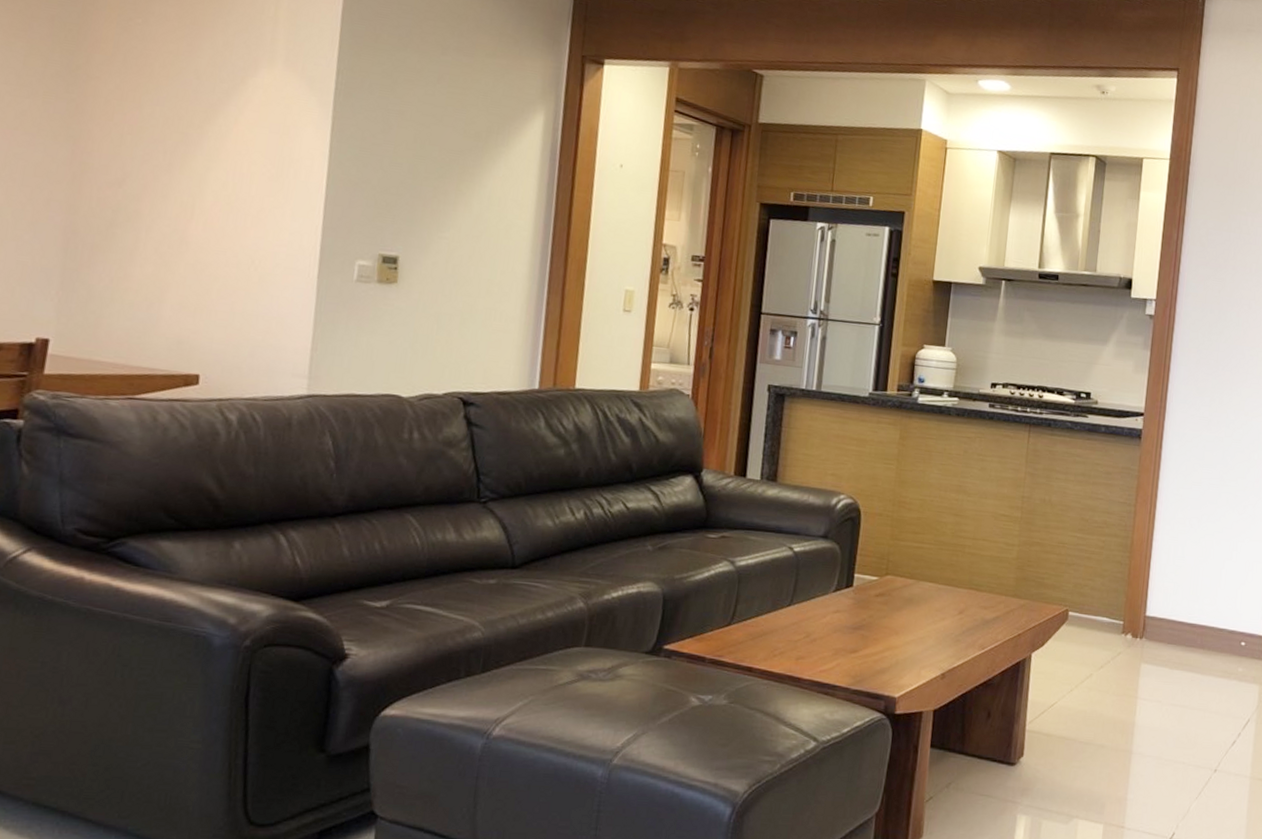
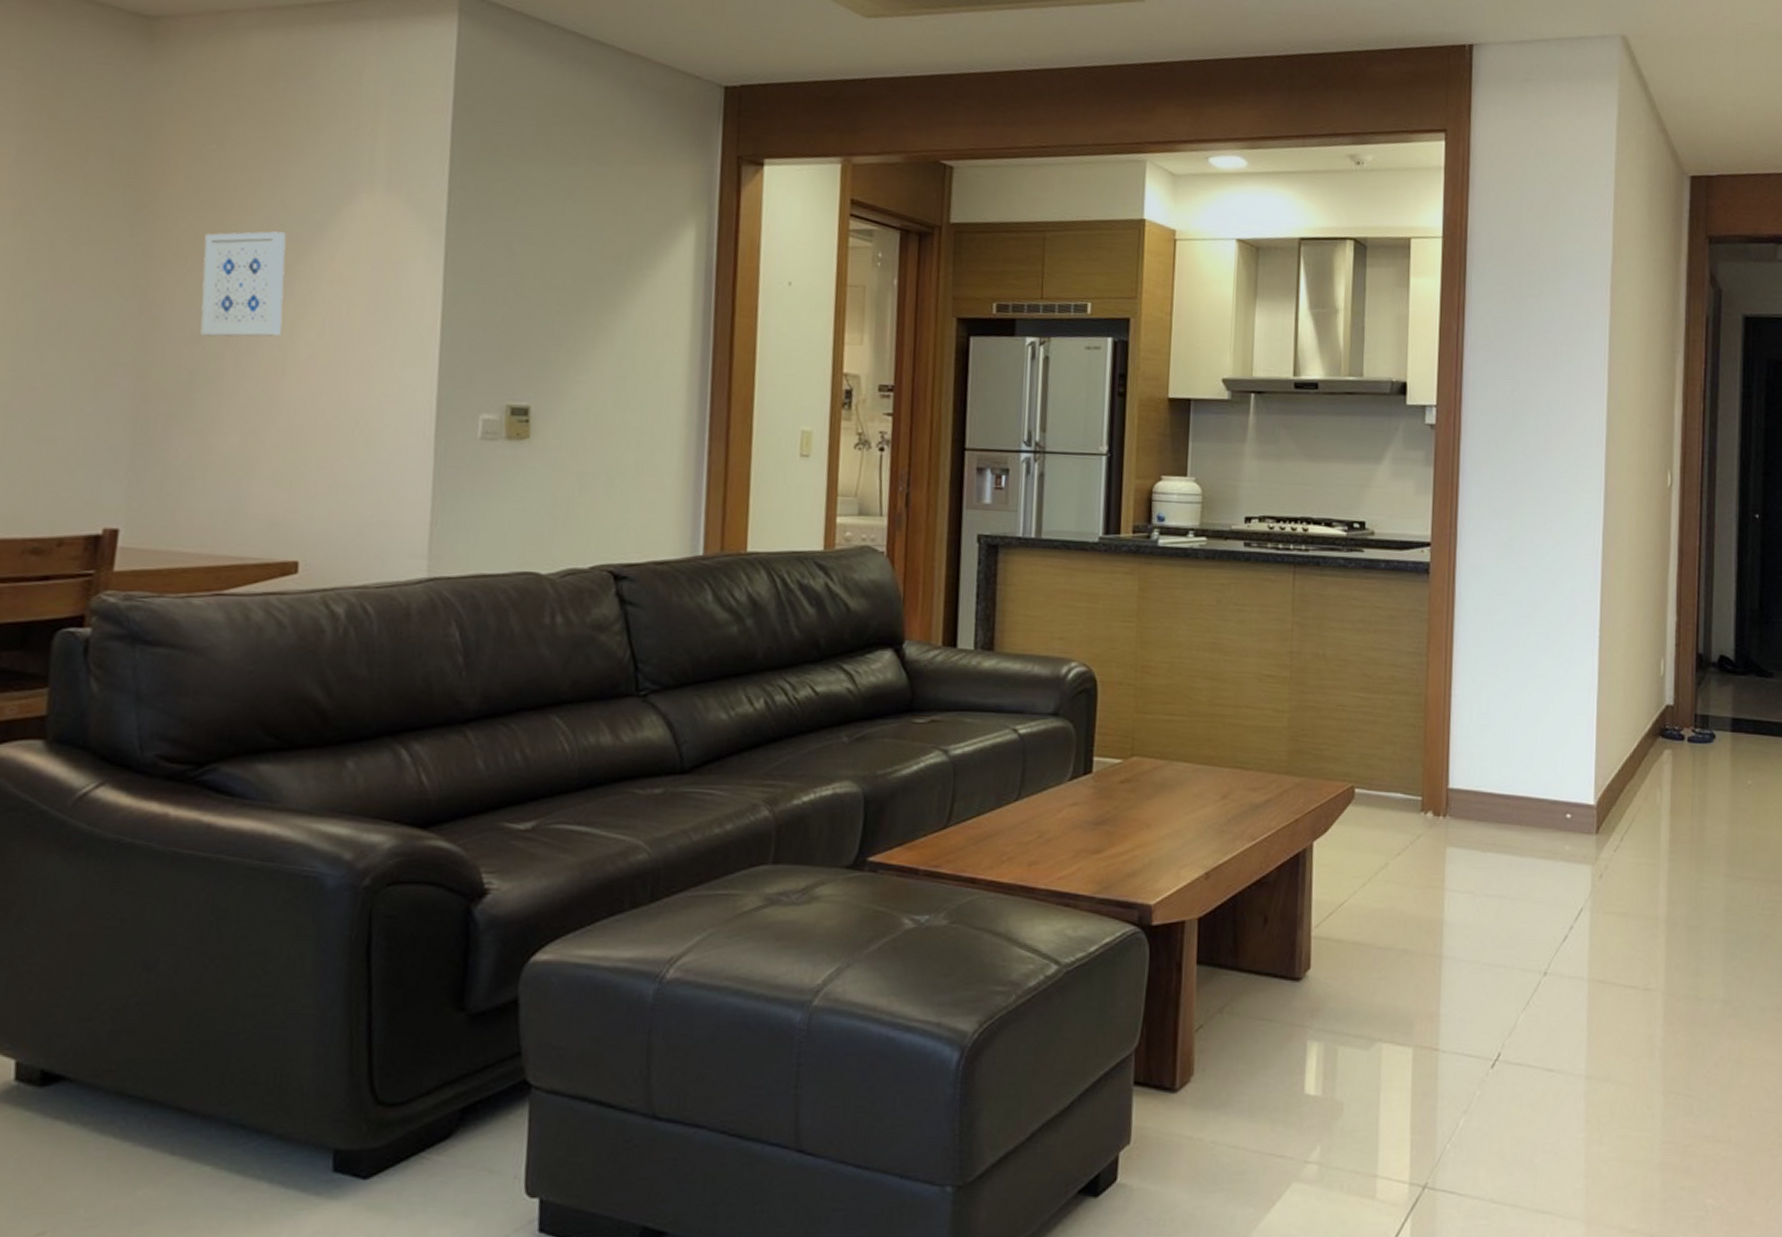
wall art: none [123,94,199,185] -> present [200,231,287,337]

